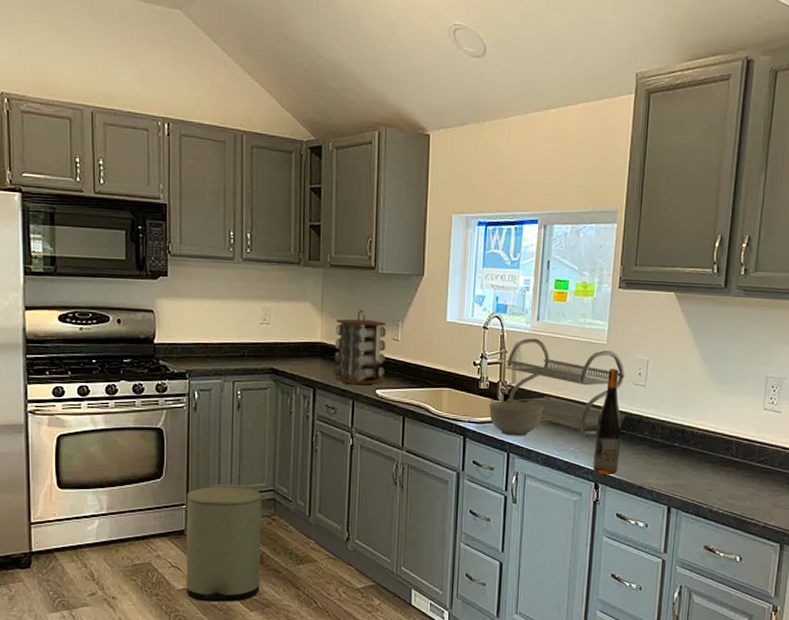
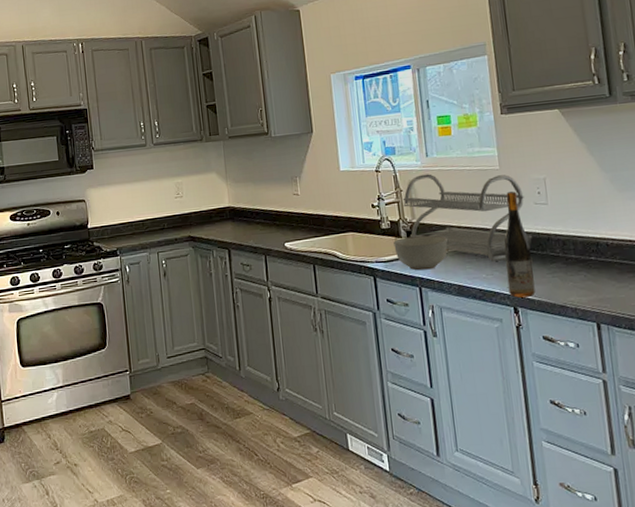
pedal bin: present [186,484,262,602] -> none [128,347,203,462]
spice rack: present [334,309,386,386] -> none [240,172,291,242]

